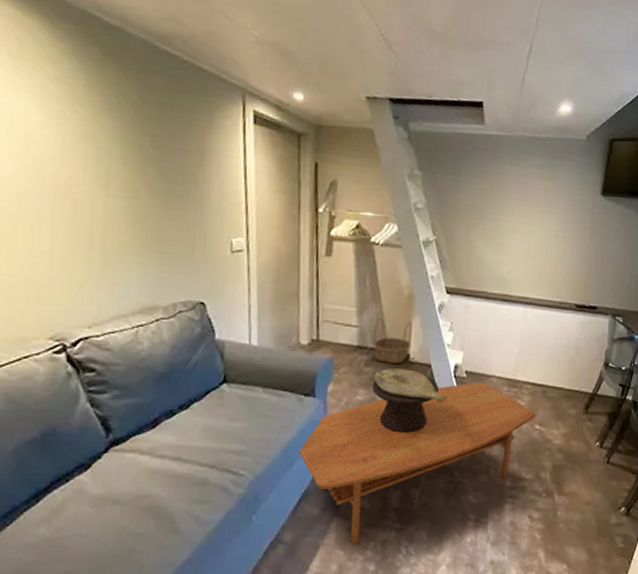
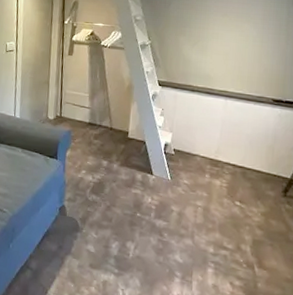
coffee table: present [297,382,536,545] -> none [43,159,237,281]
decorative bowl: present [372,368,447,433] -> none [99,142,158,195]
basket: present [373,317,413,364] -> none [101,102,131,139]

